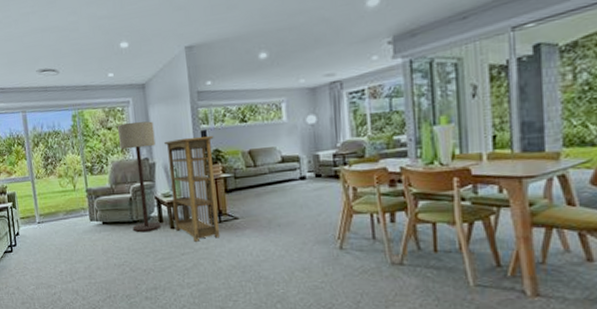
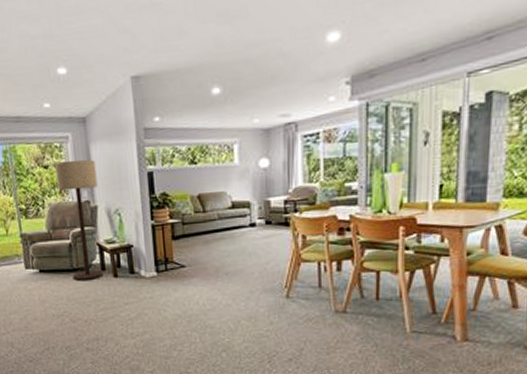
bookshelf: present [164,136,221,242] -> none [107,178,166,291]

